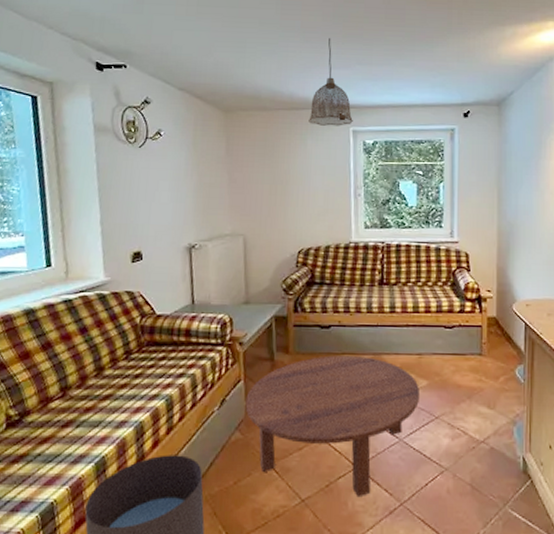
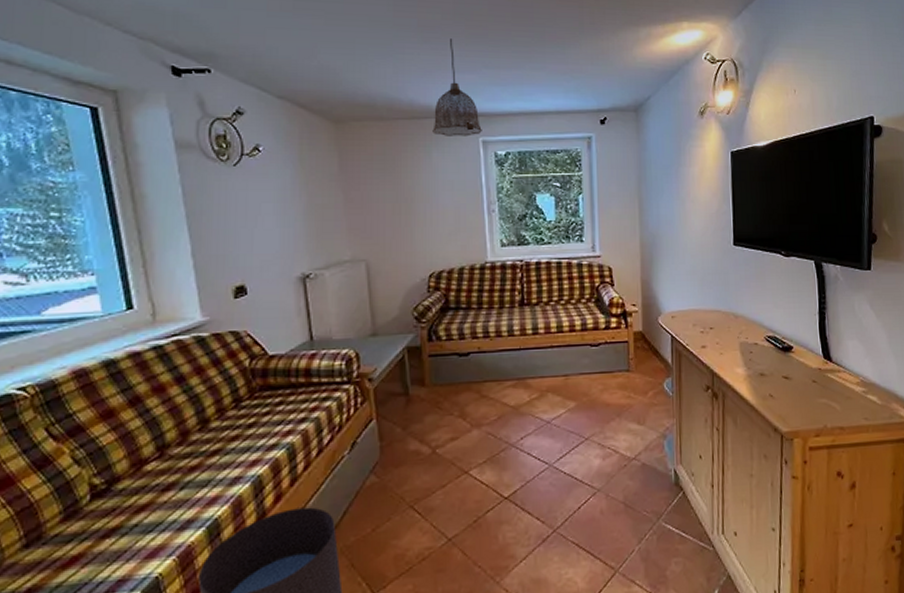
coffee table: present [245,355,421,498] -> none [379,382,569,530]

